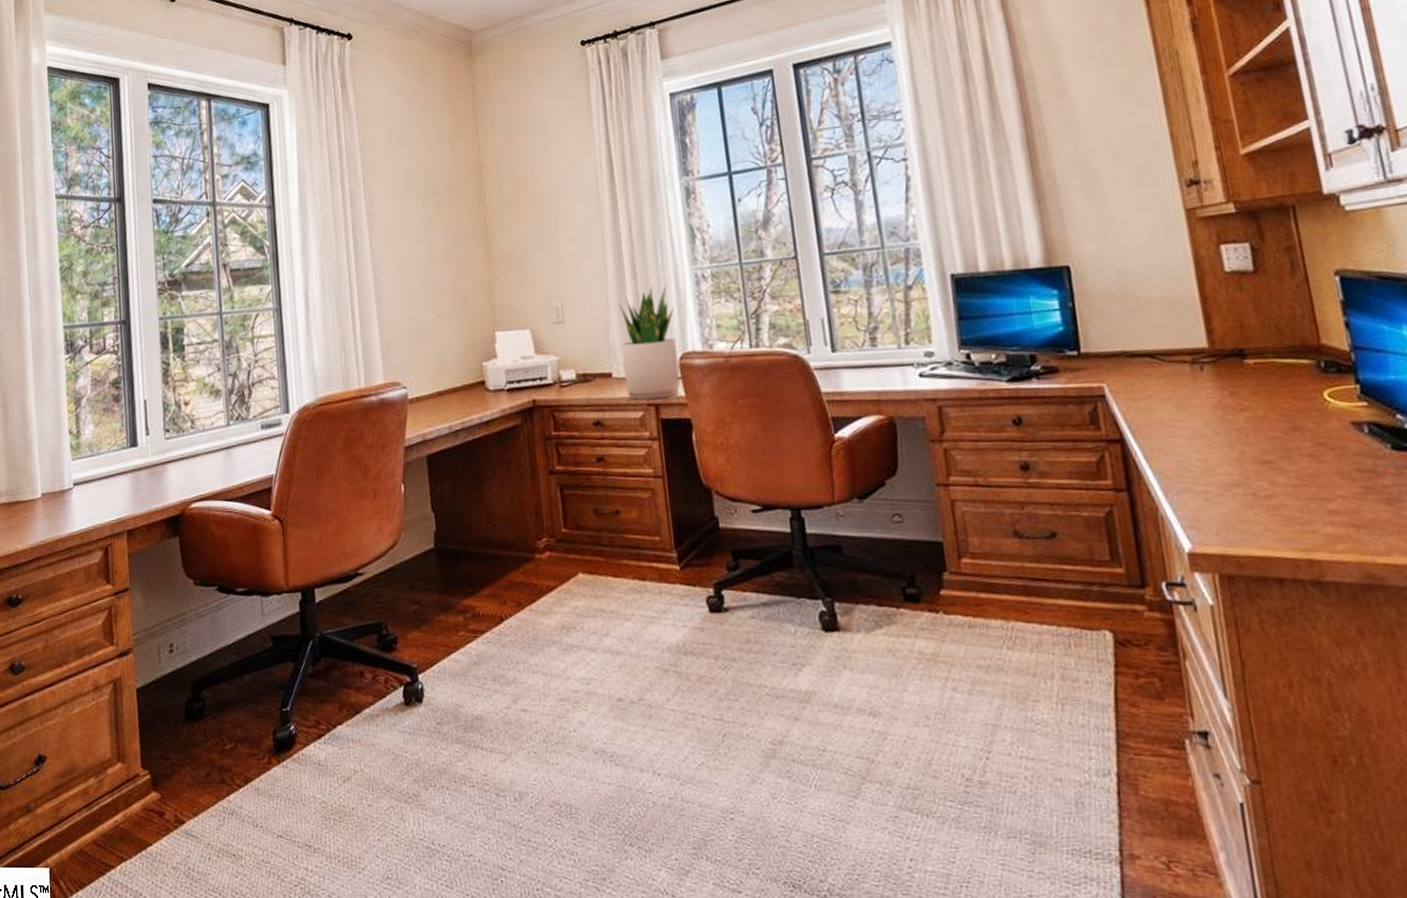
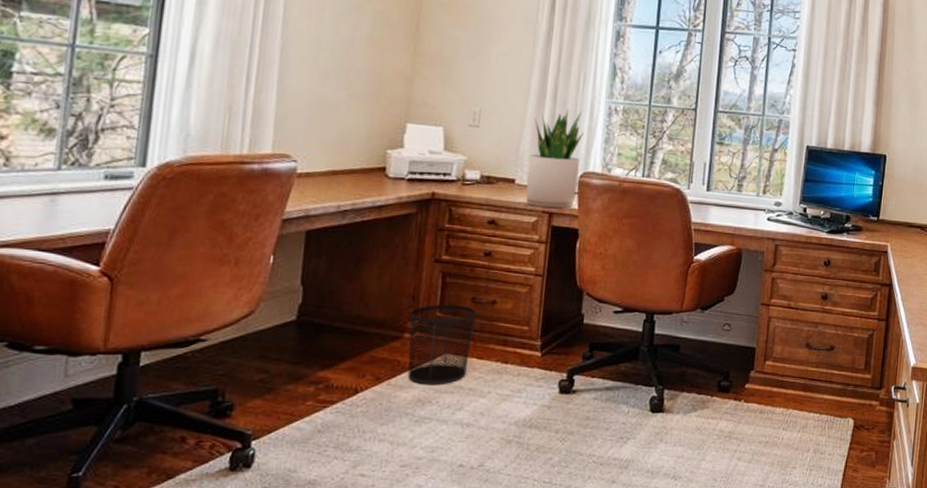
waste bin: none [536,518,606,610] -> present [407,304,477,385]

